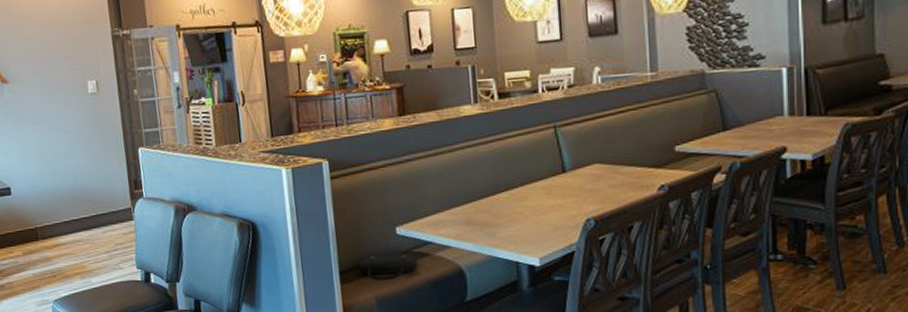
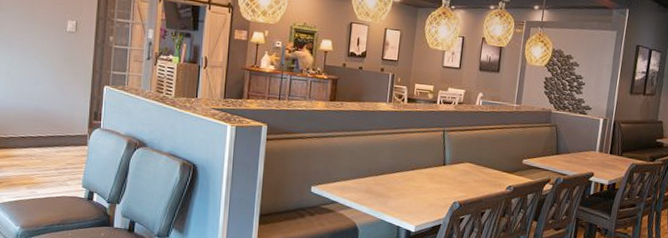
handbag: present [359,252,417,280] -> none [276,204,324,227]

